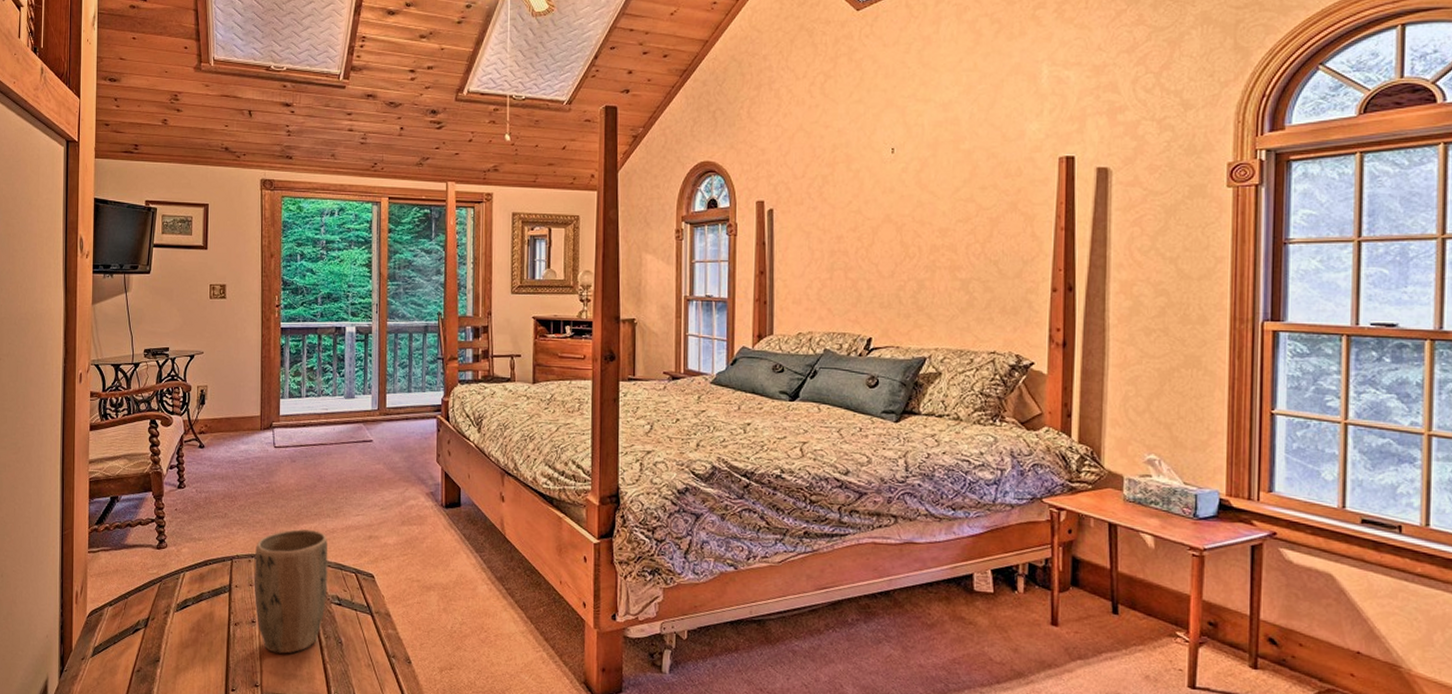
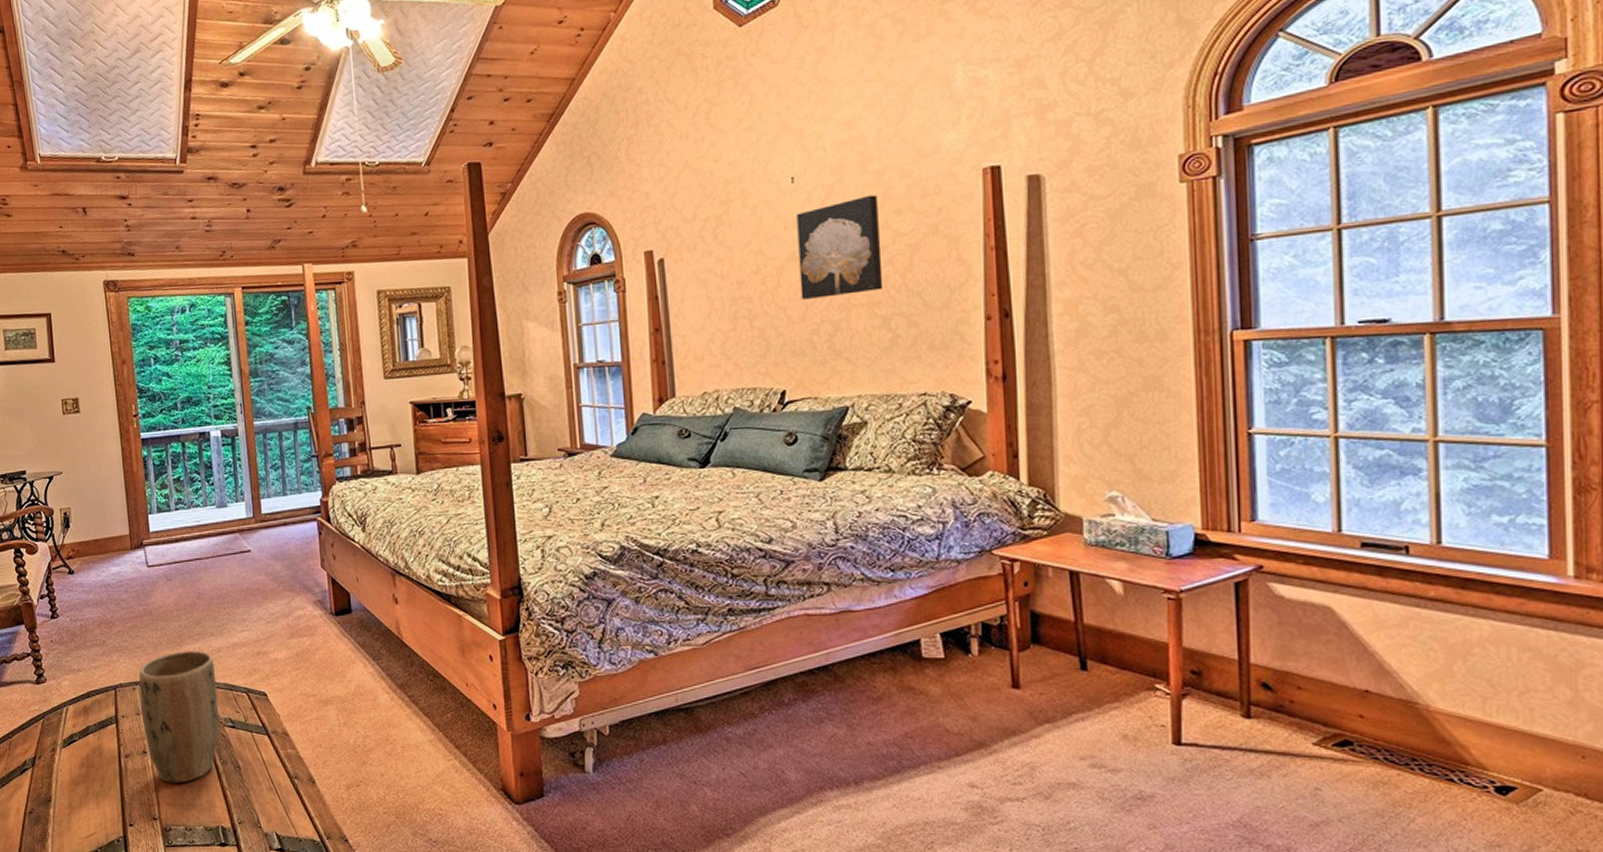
wall art: none [892,171,967,258] -> present [796,194,883,300]

